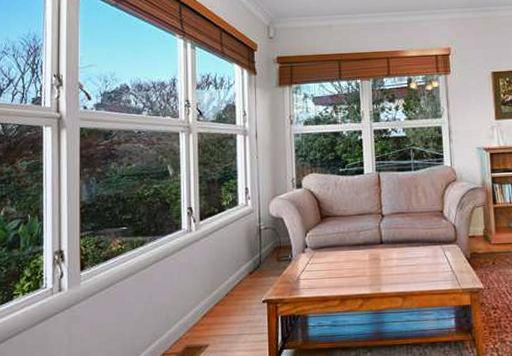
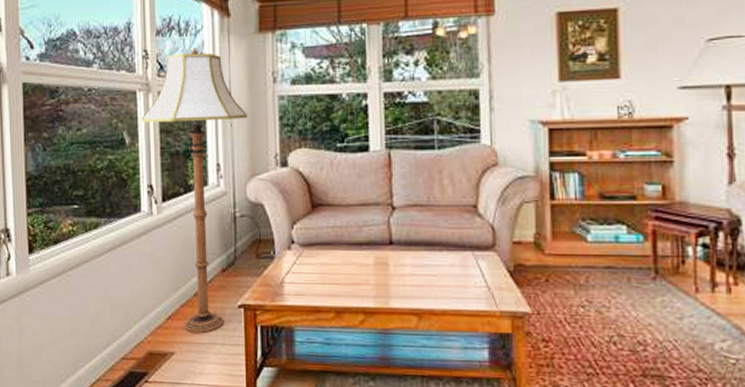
floor lamp: none [183,98,270,327] -> present [141,47,247,334]

